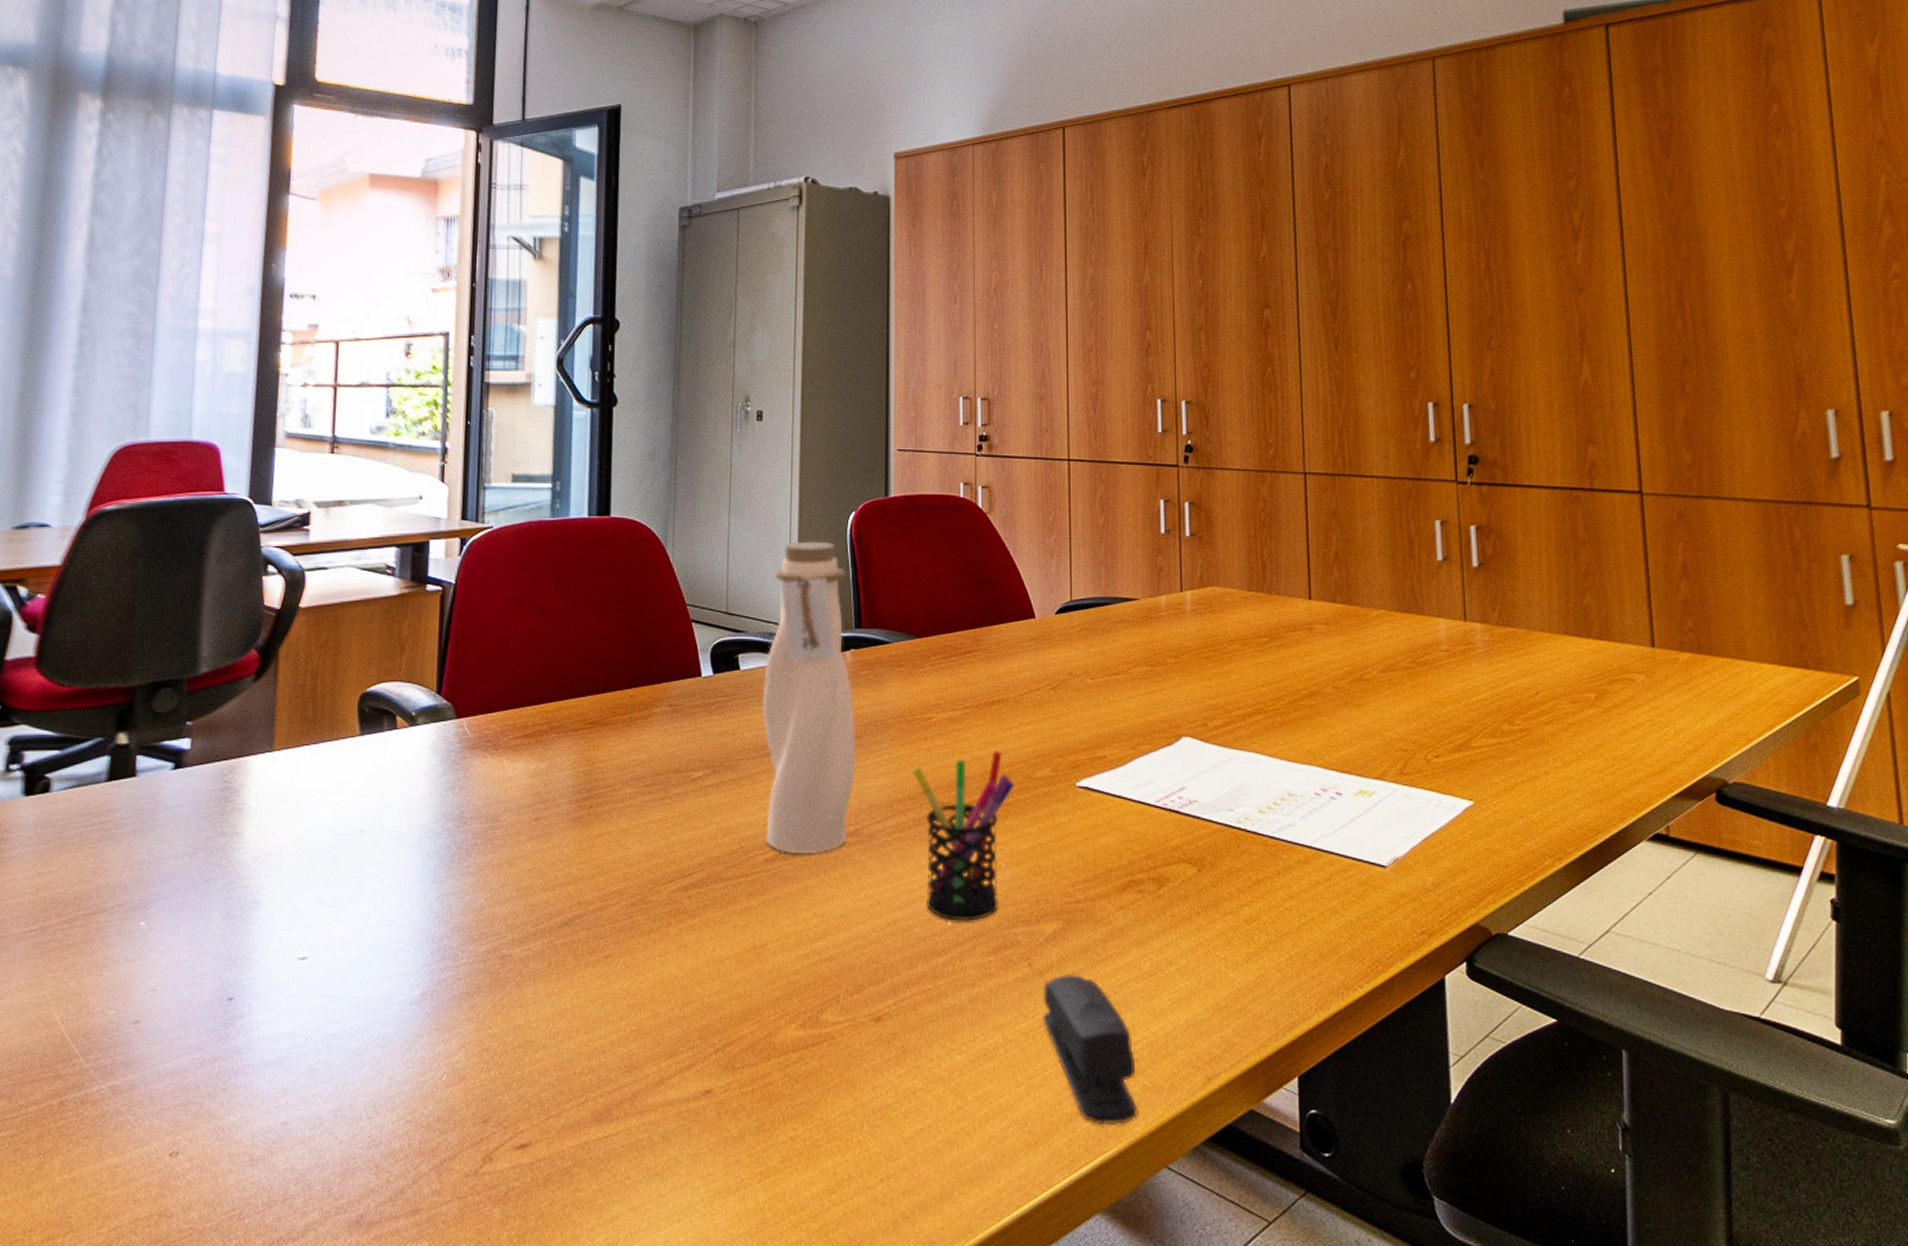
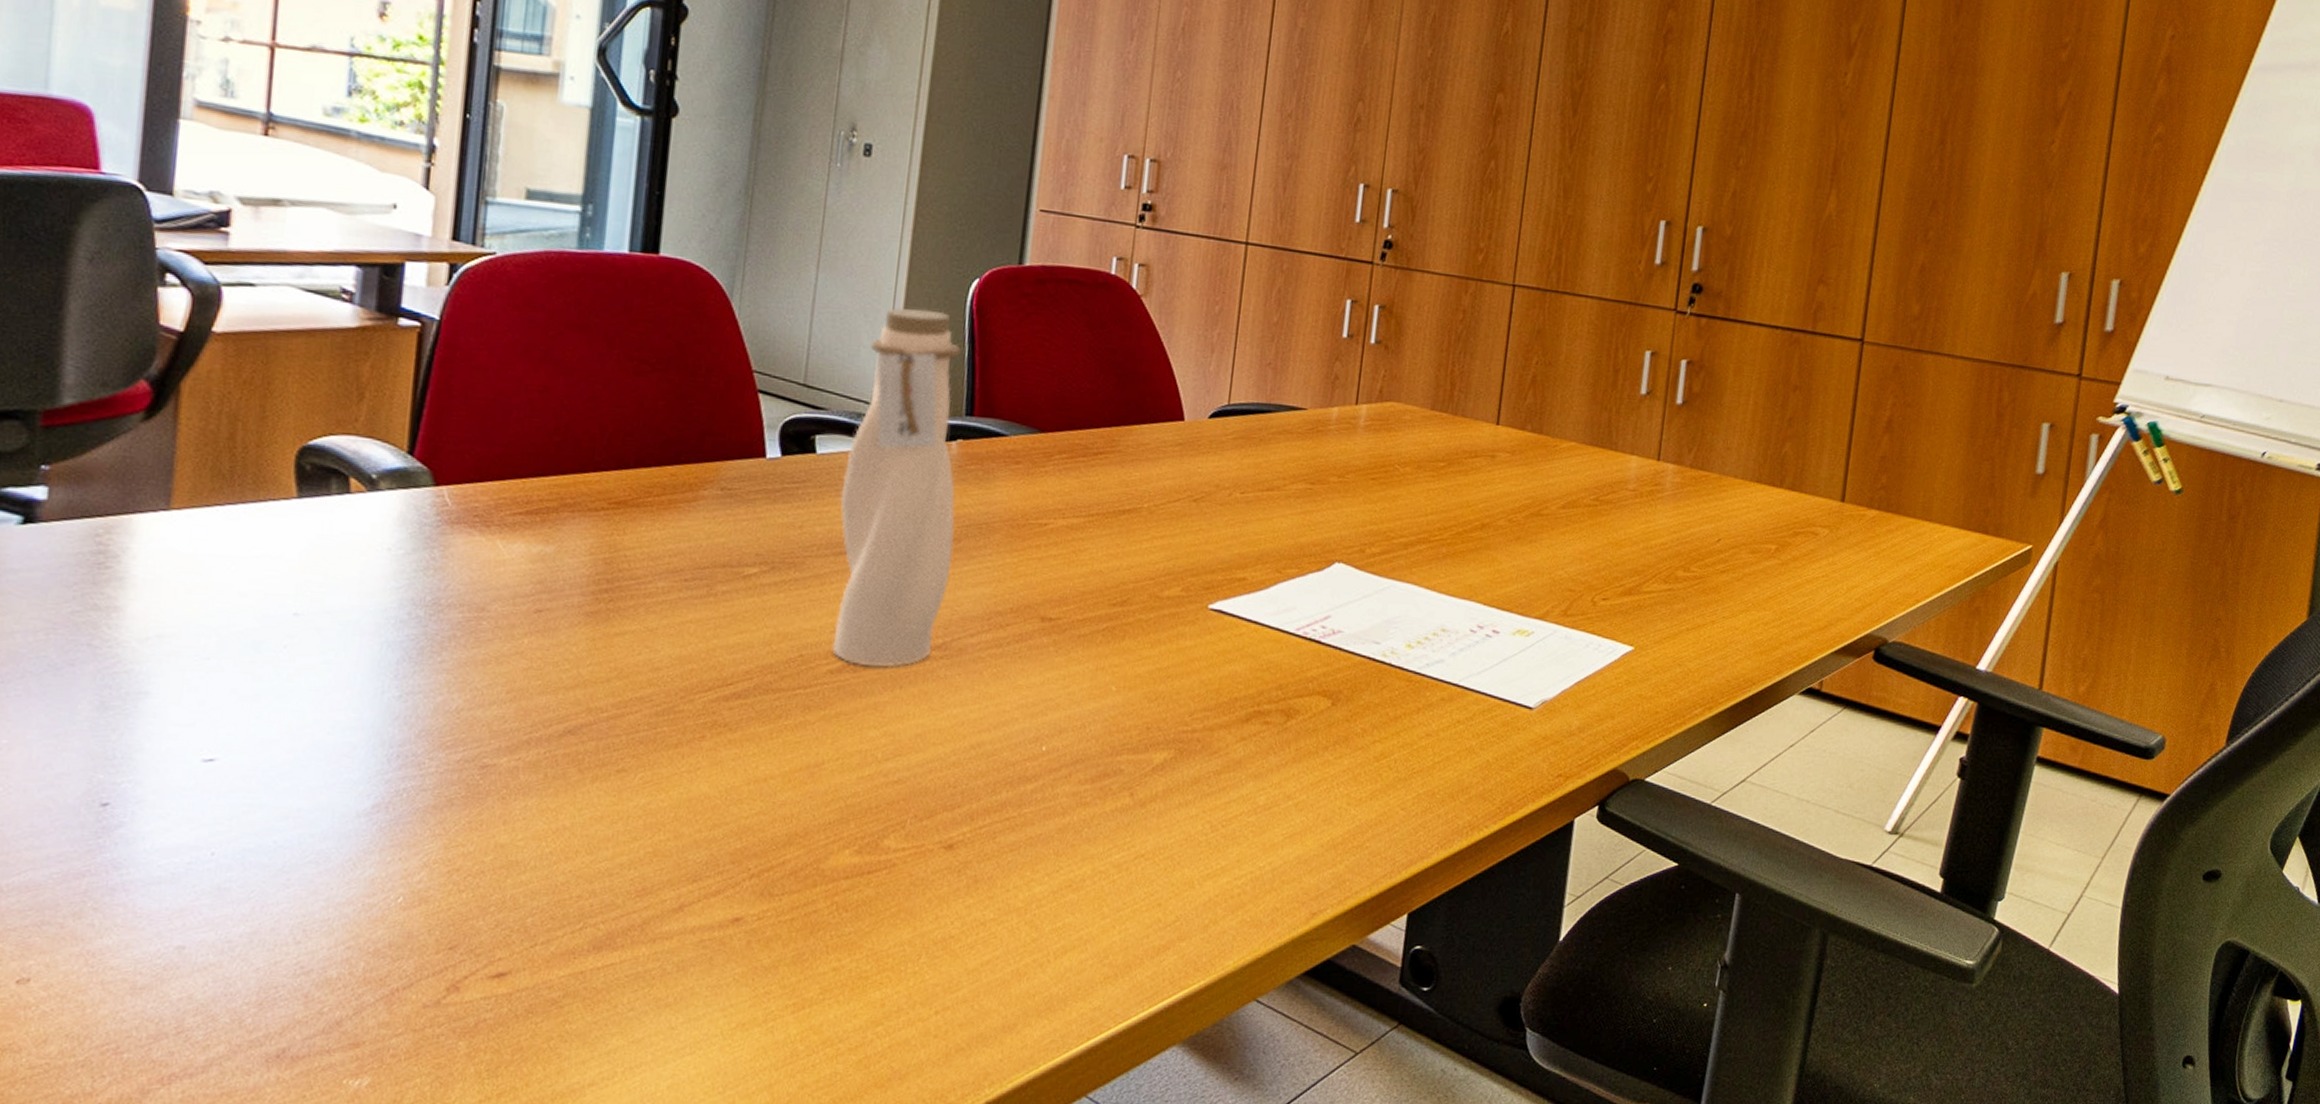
pen holder: present [912,751,1015,921] -> none [1018,565,1138,747]
stapler: present [1042,973,1138,1124] -> none [1139,805,1237,958]

